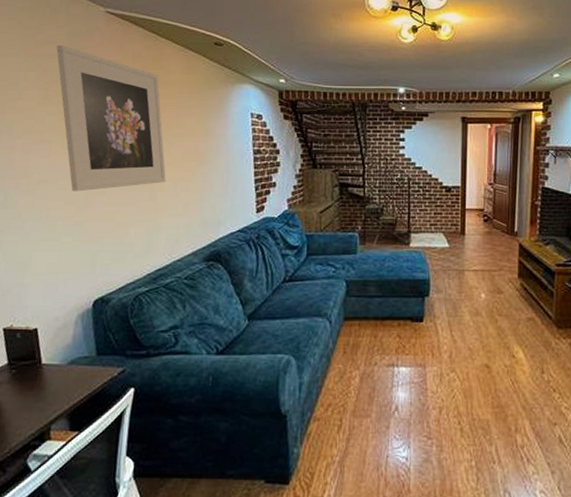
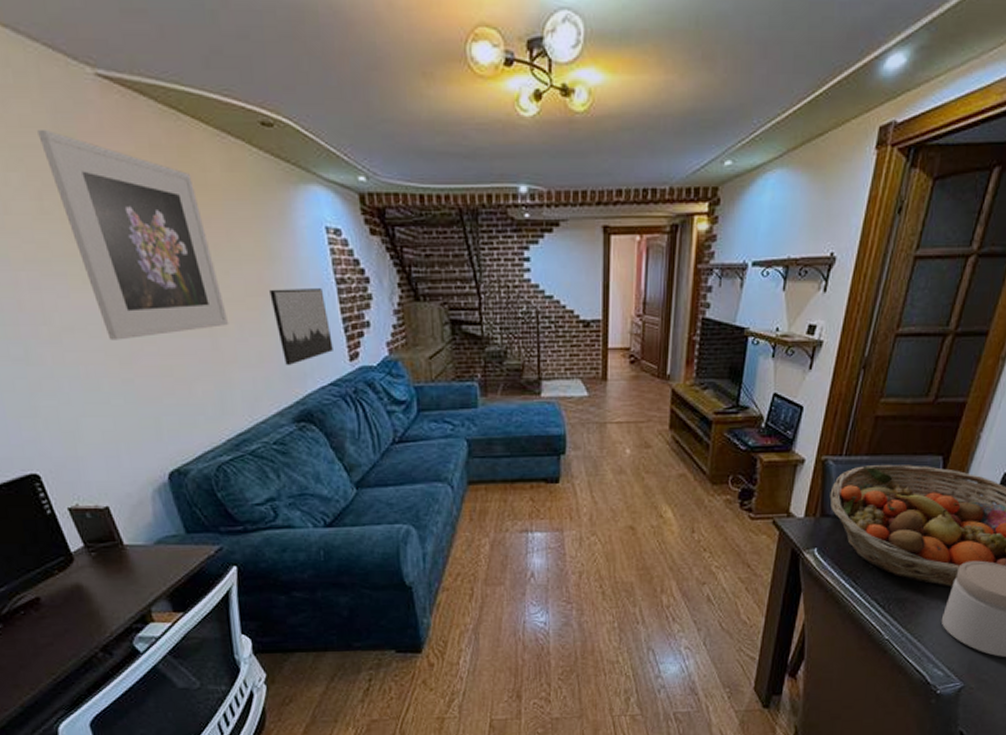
wall art: none [201,156,245,214] -> present [269,288,333,365]

